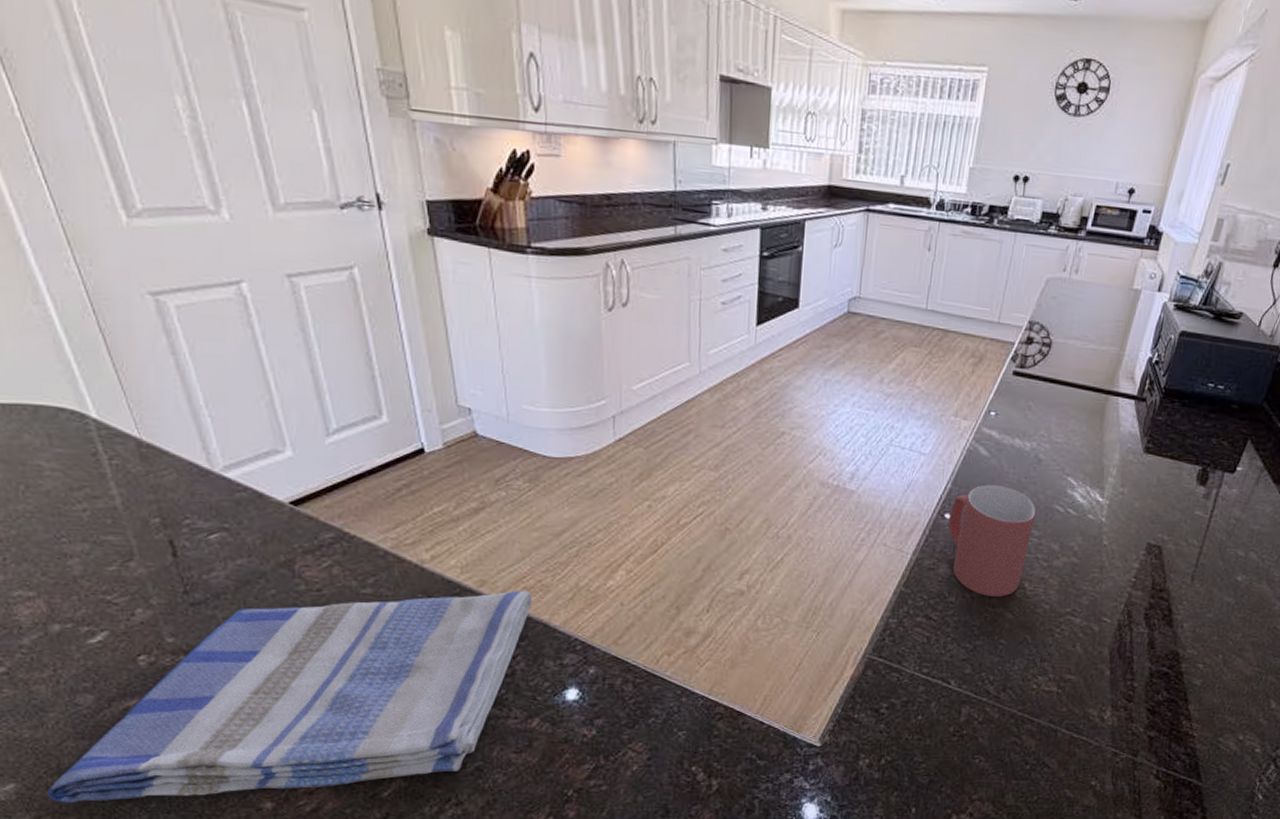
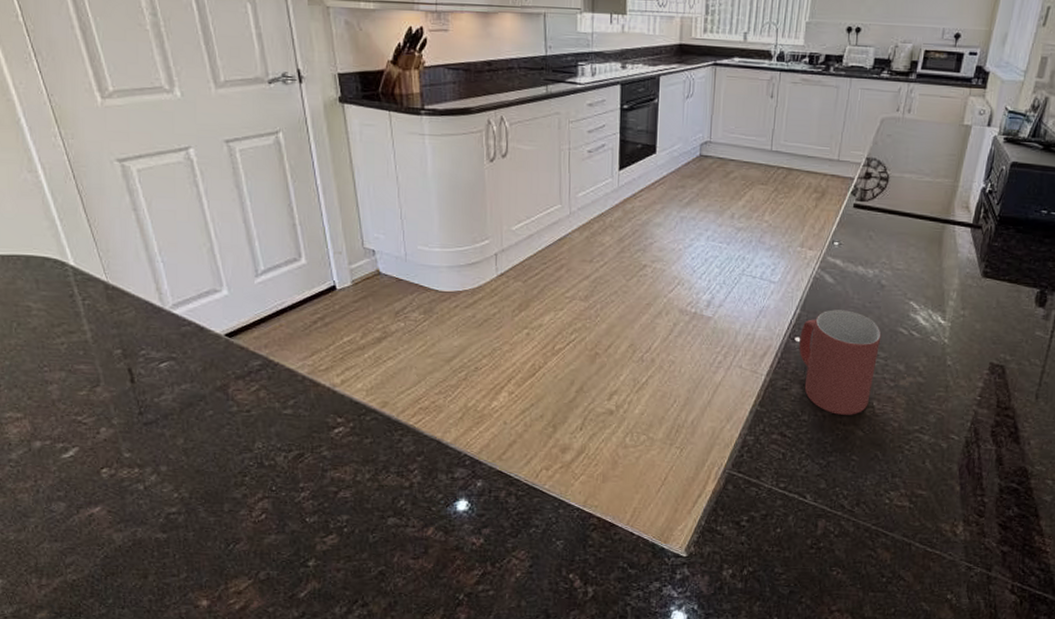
dish towel: present [47,591,533,803] -> none [27,411,428,598]

